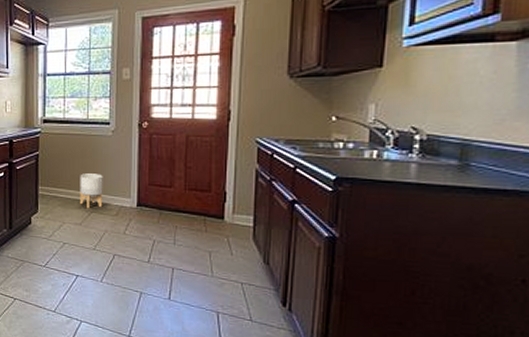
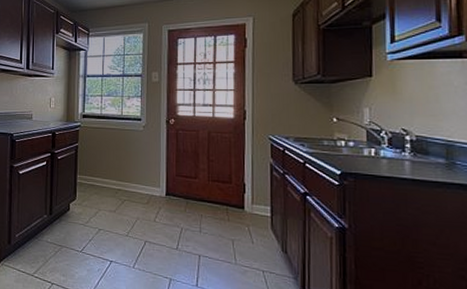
planter: present [80,173,103,209] -> none [114,164,135,197]

